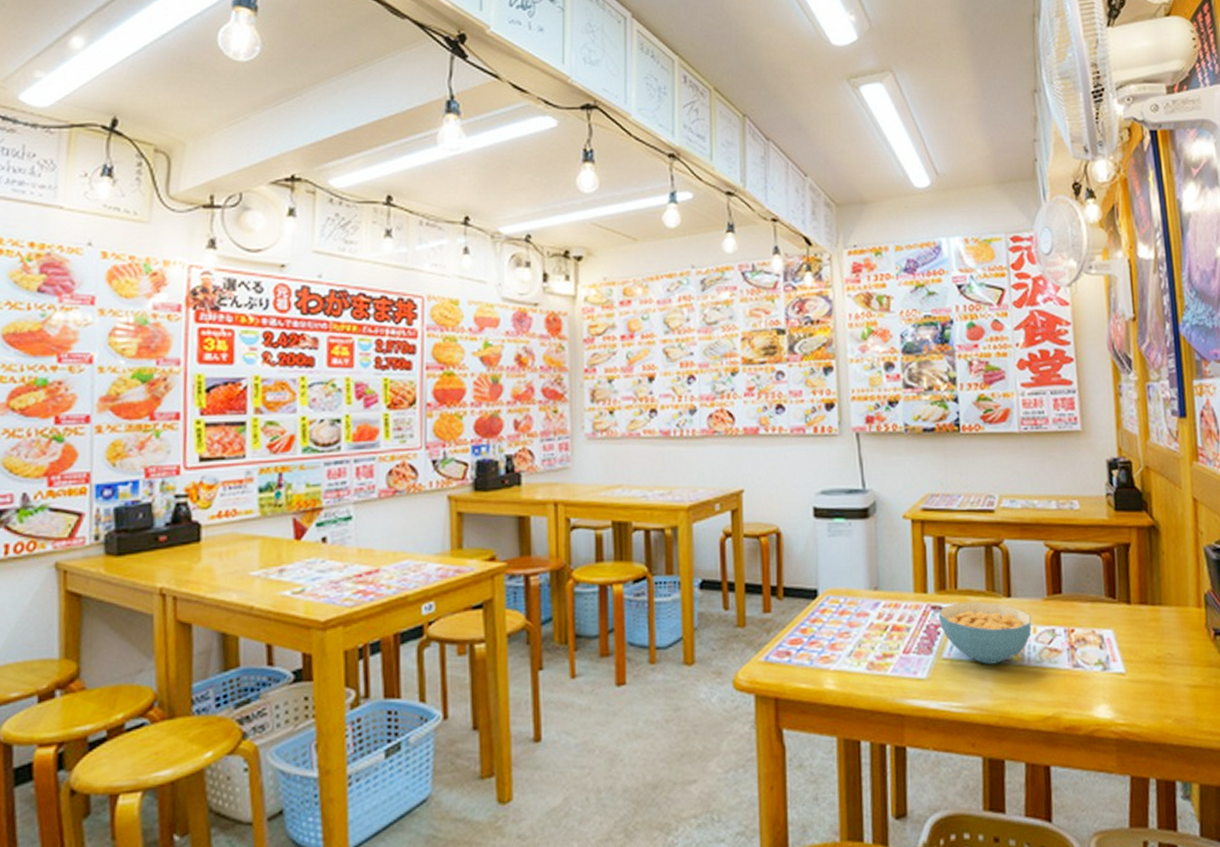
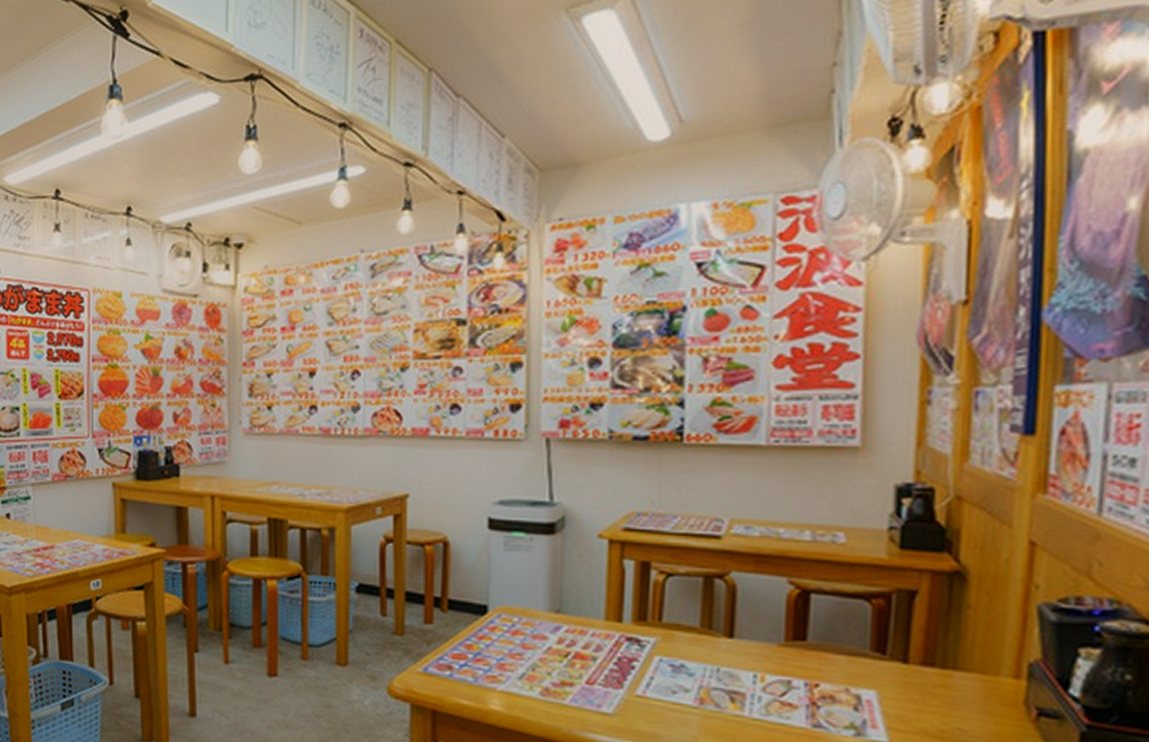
cereal bowl: present [938,601,1032,664] -> none [634,636,760,710]

